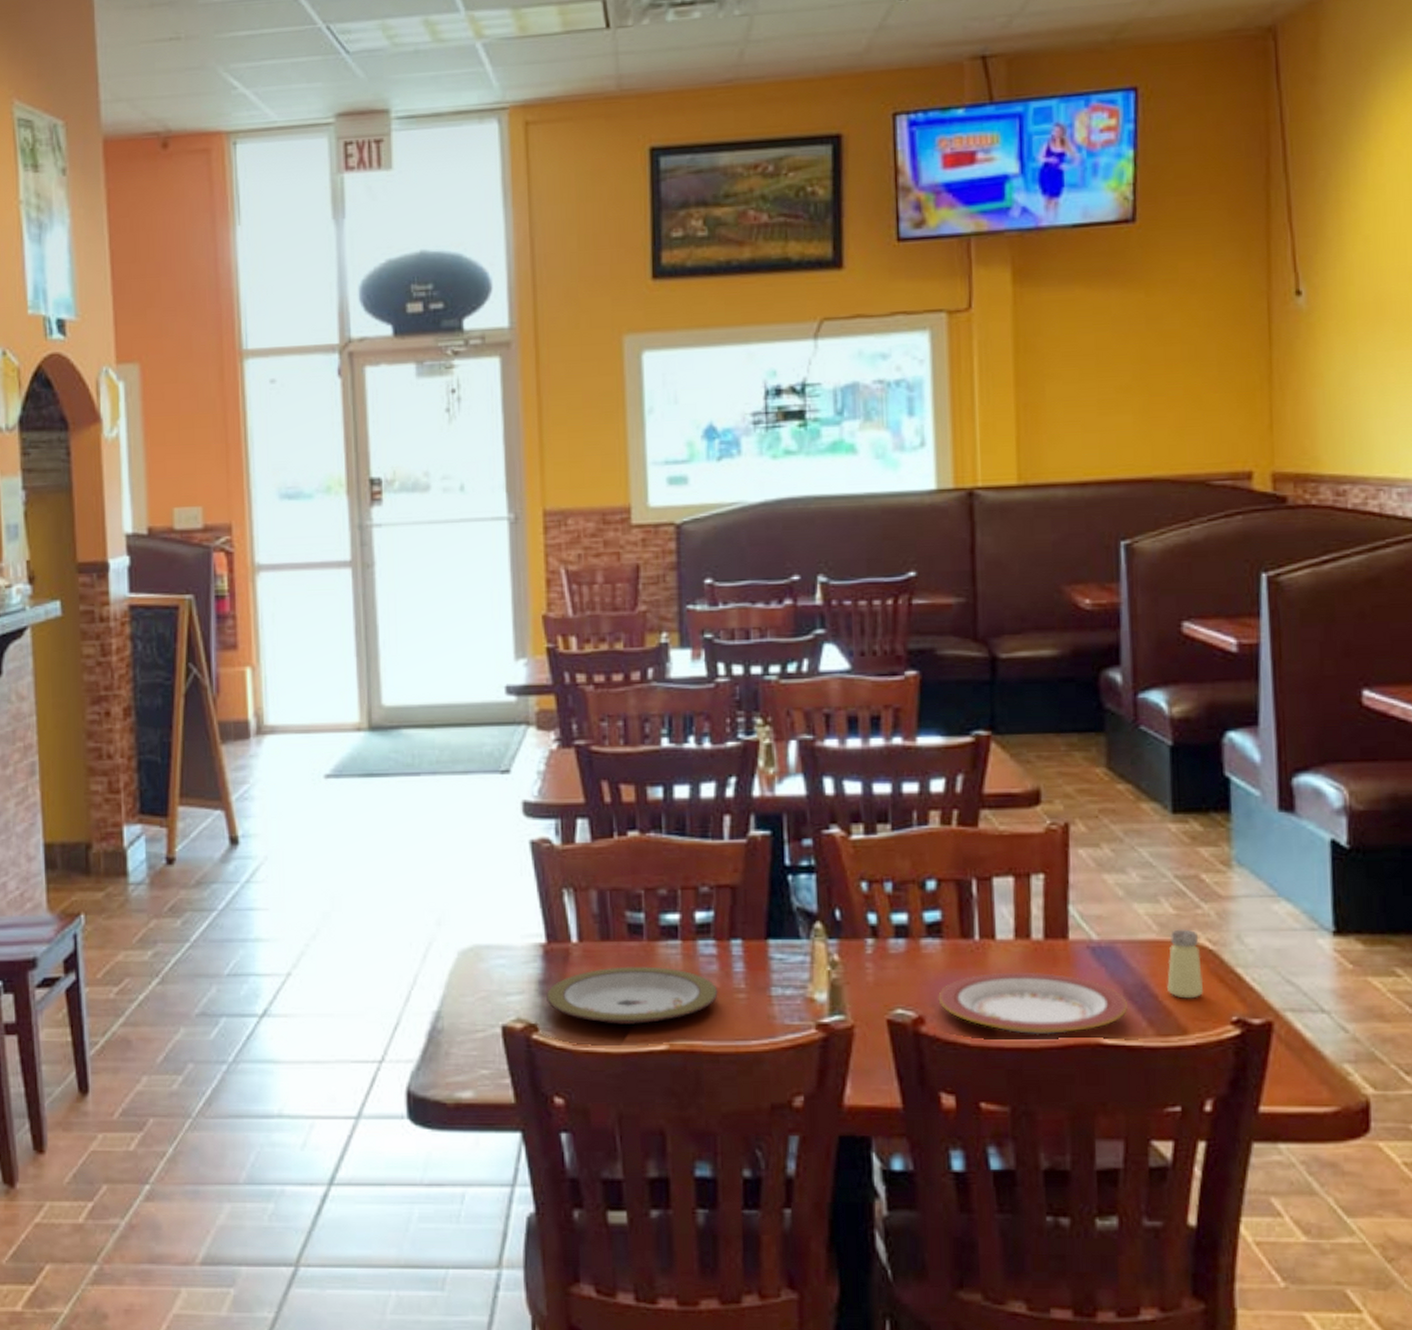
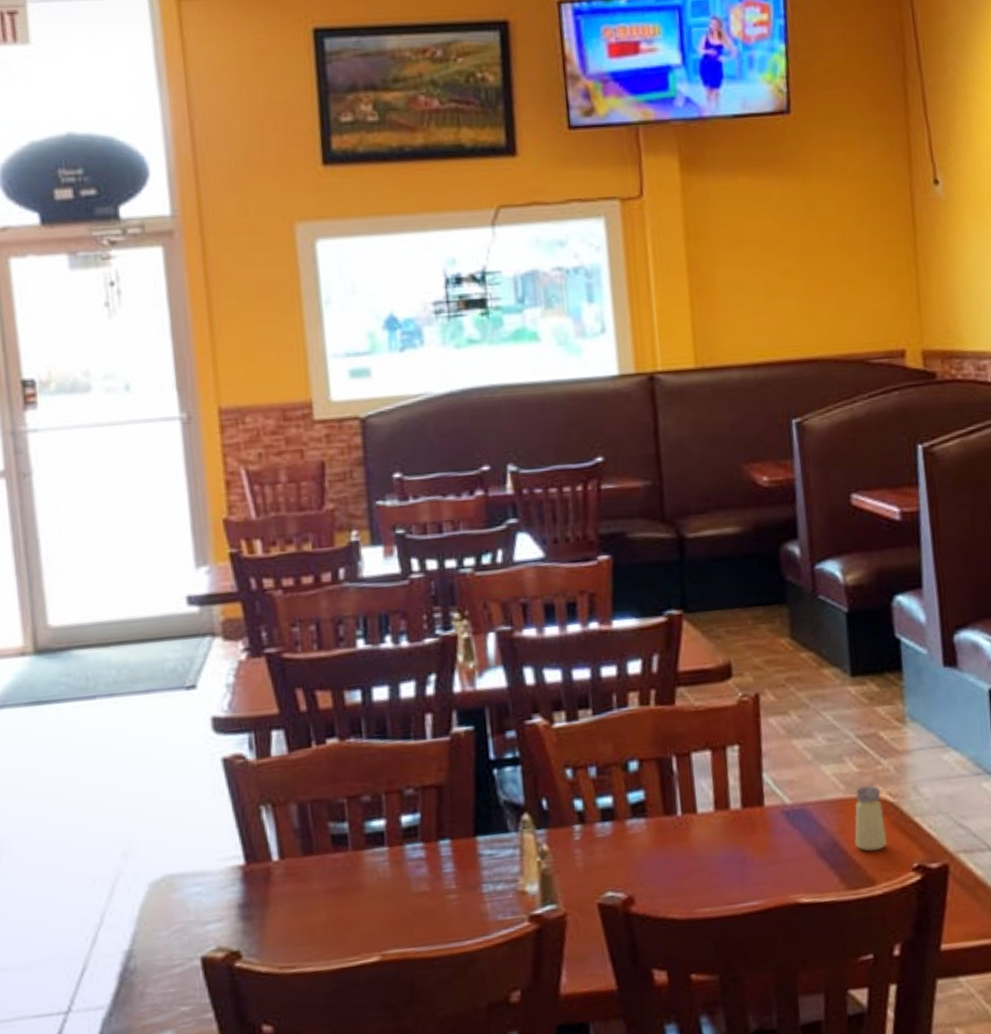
plate: present [545,966,718,1024] -> none [247,876,429,942]
plate: present [938,972,1127,1035] -> none [645,841,821,903]

